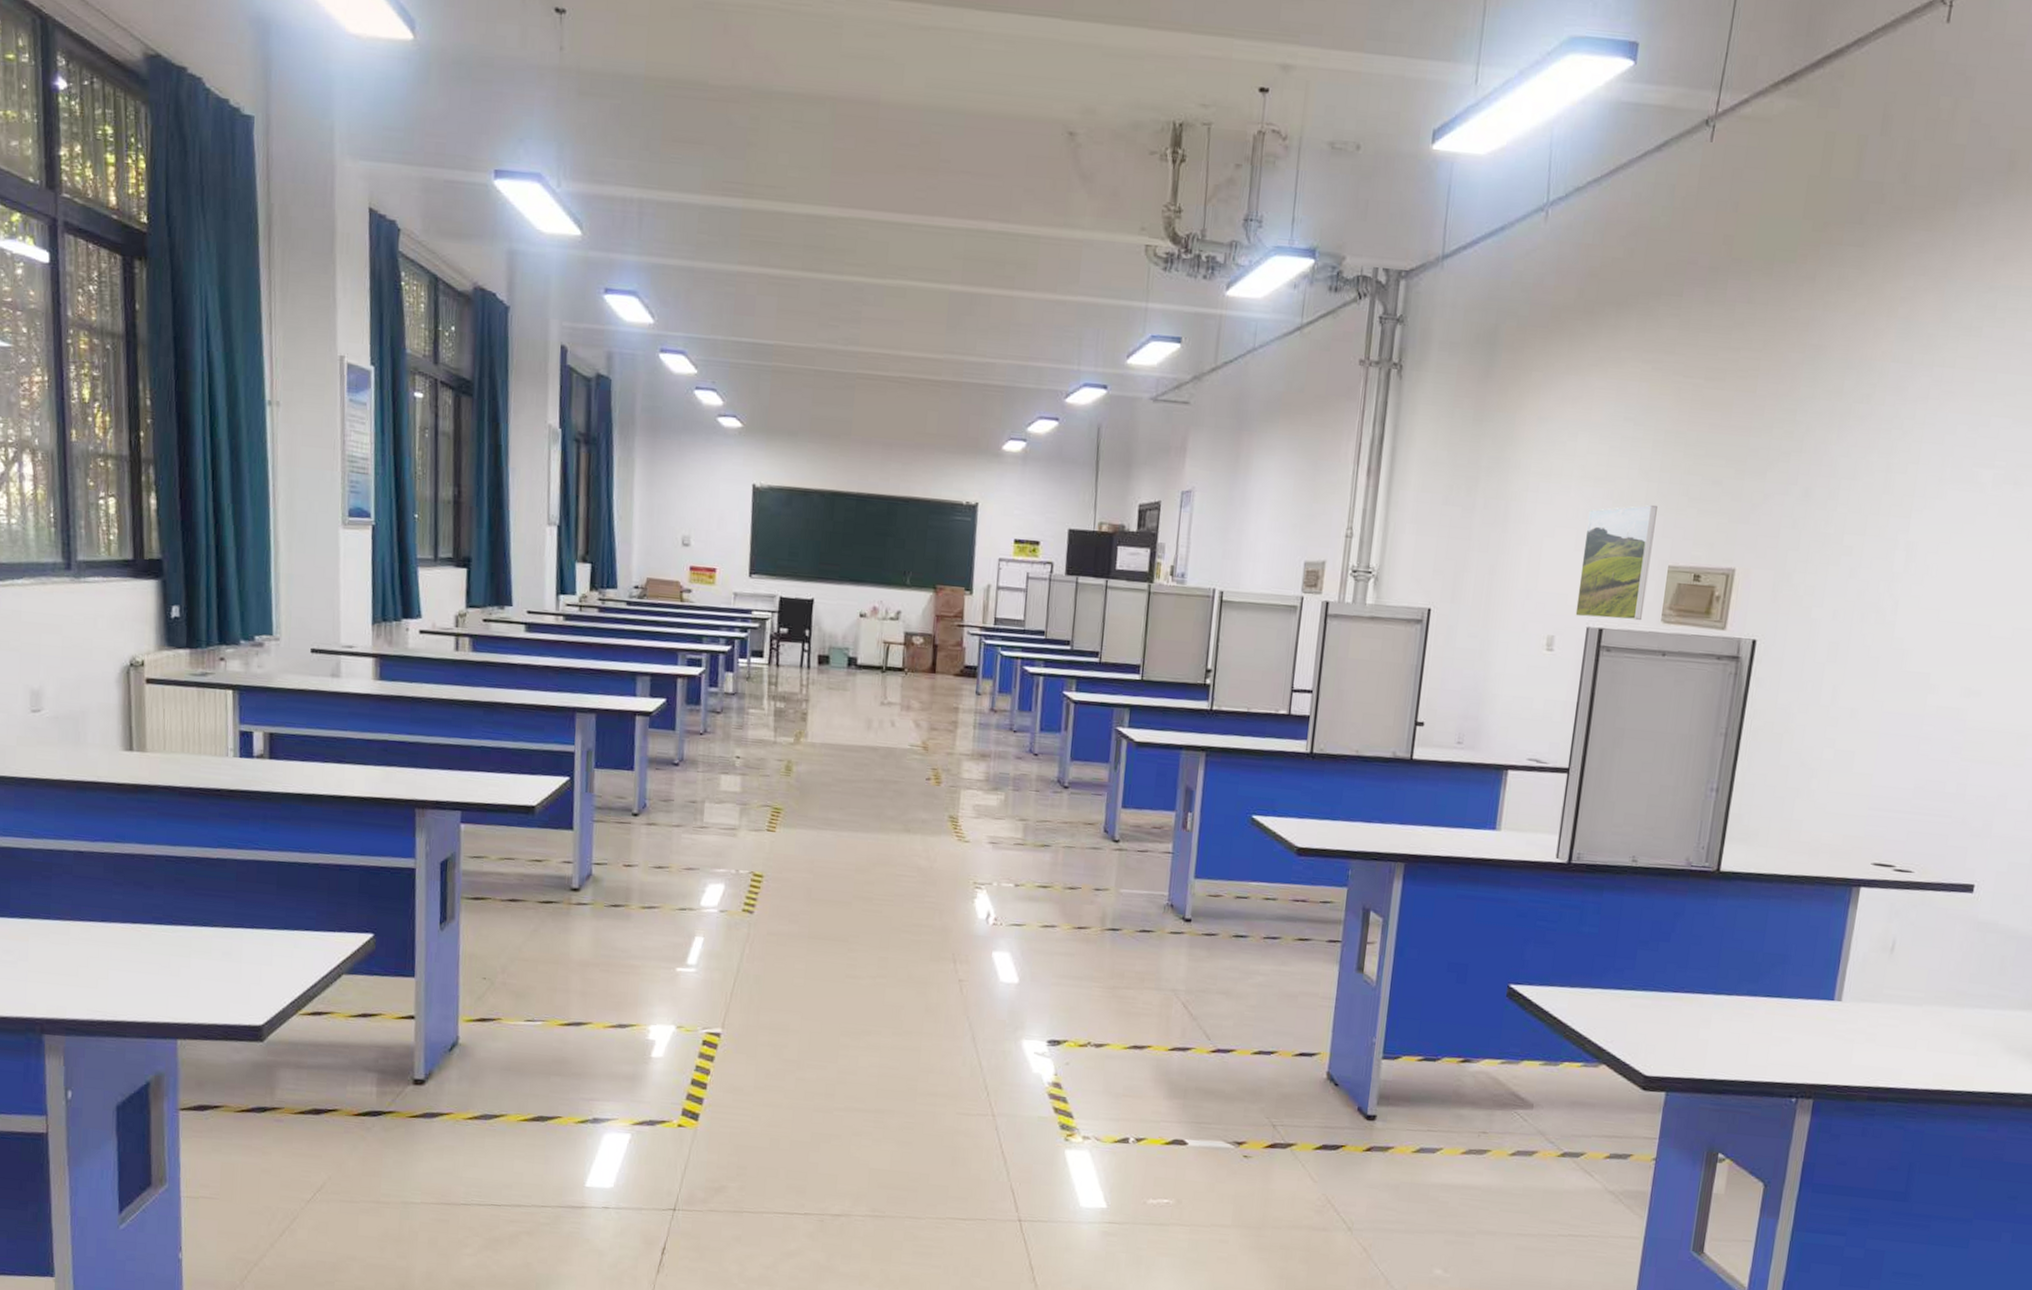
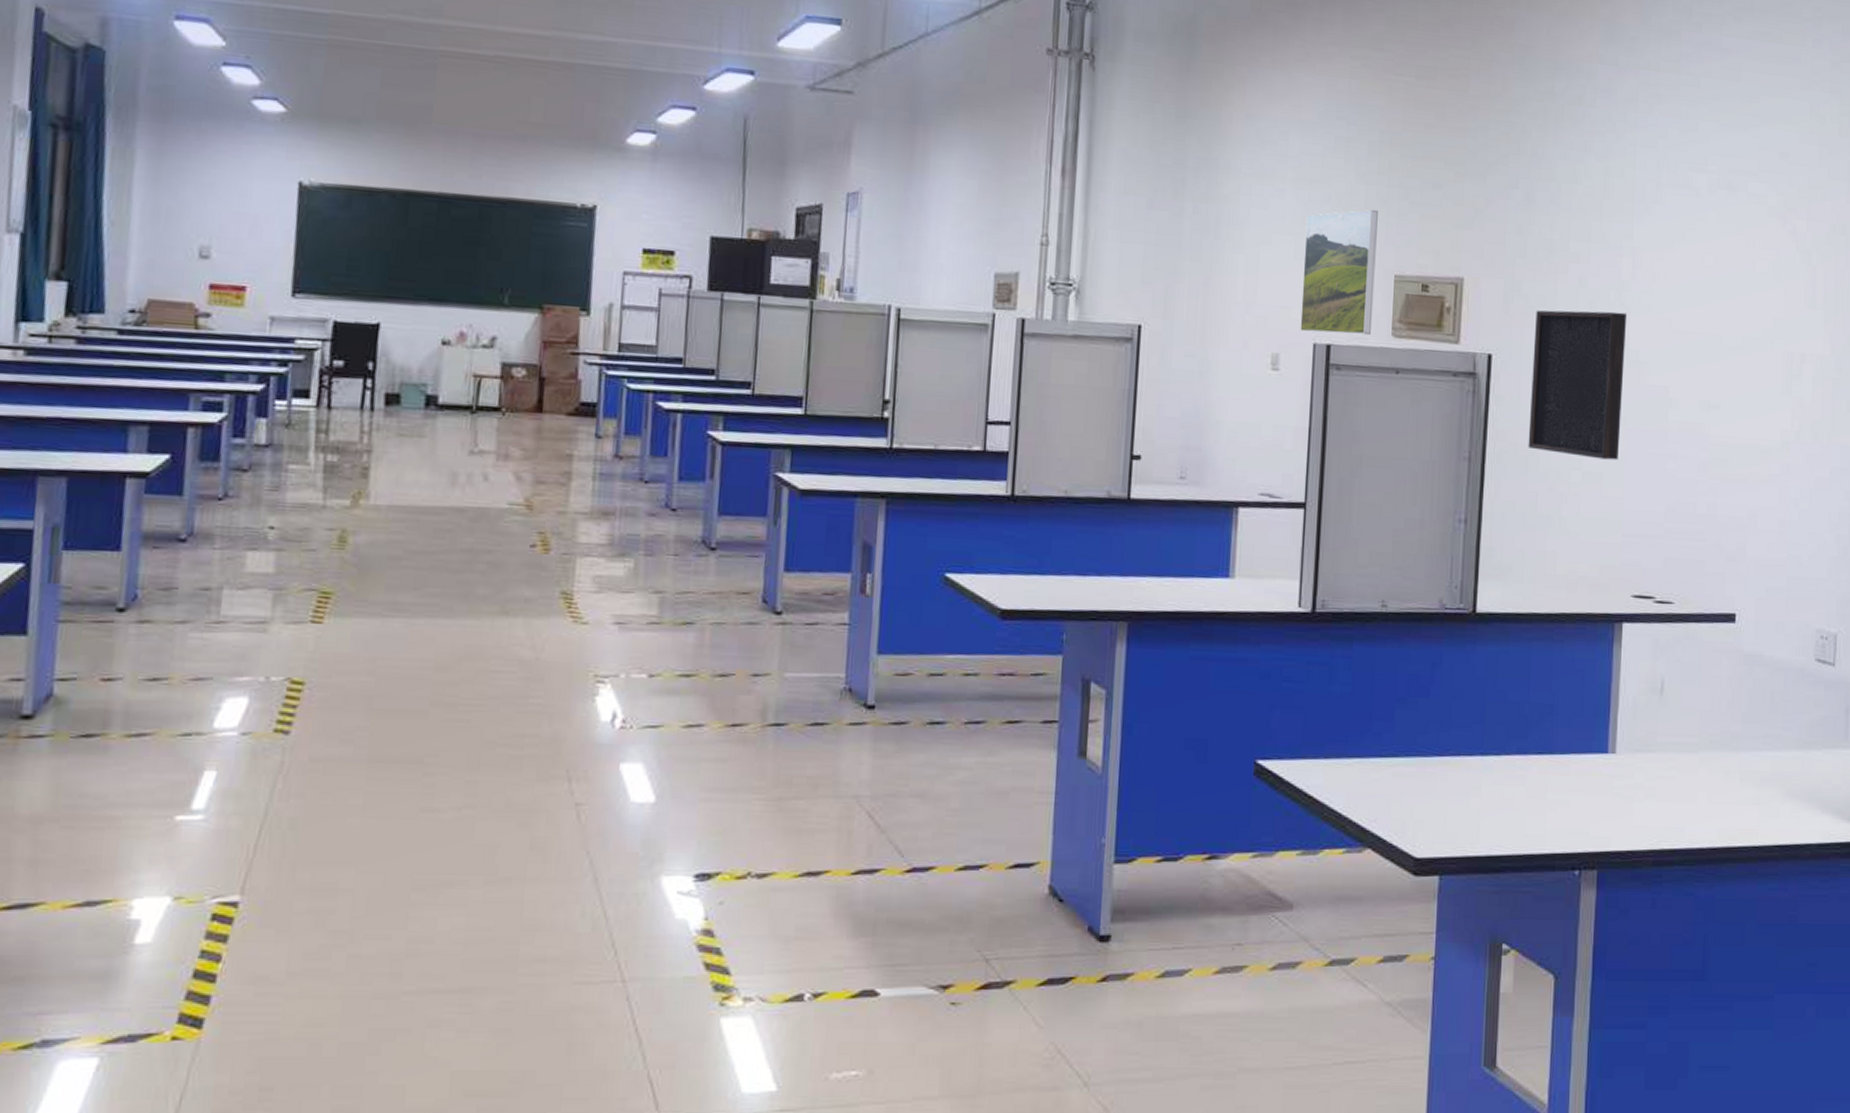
air filter: none [1783,600,1896,741] -> present [1528,310,1628,461]

